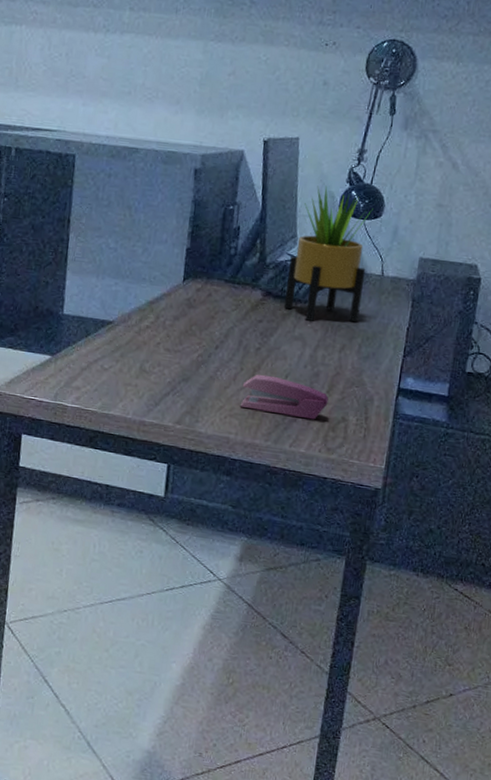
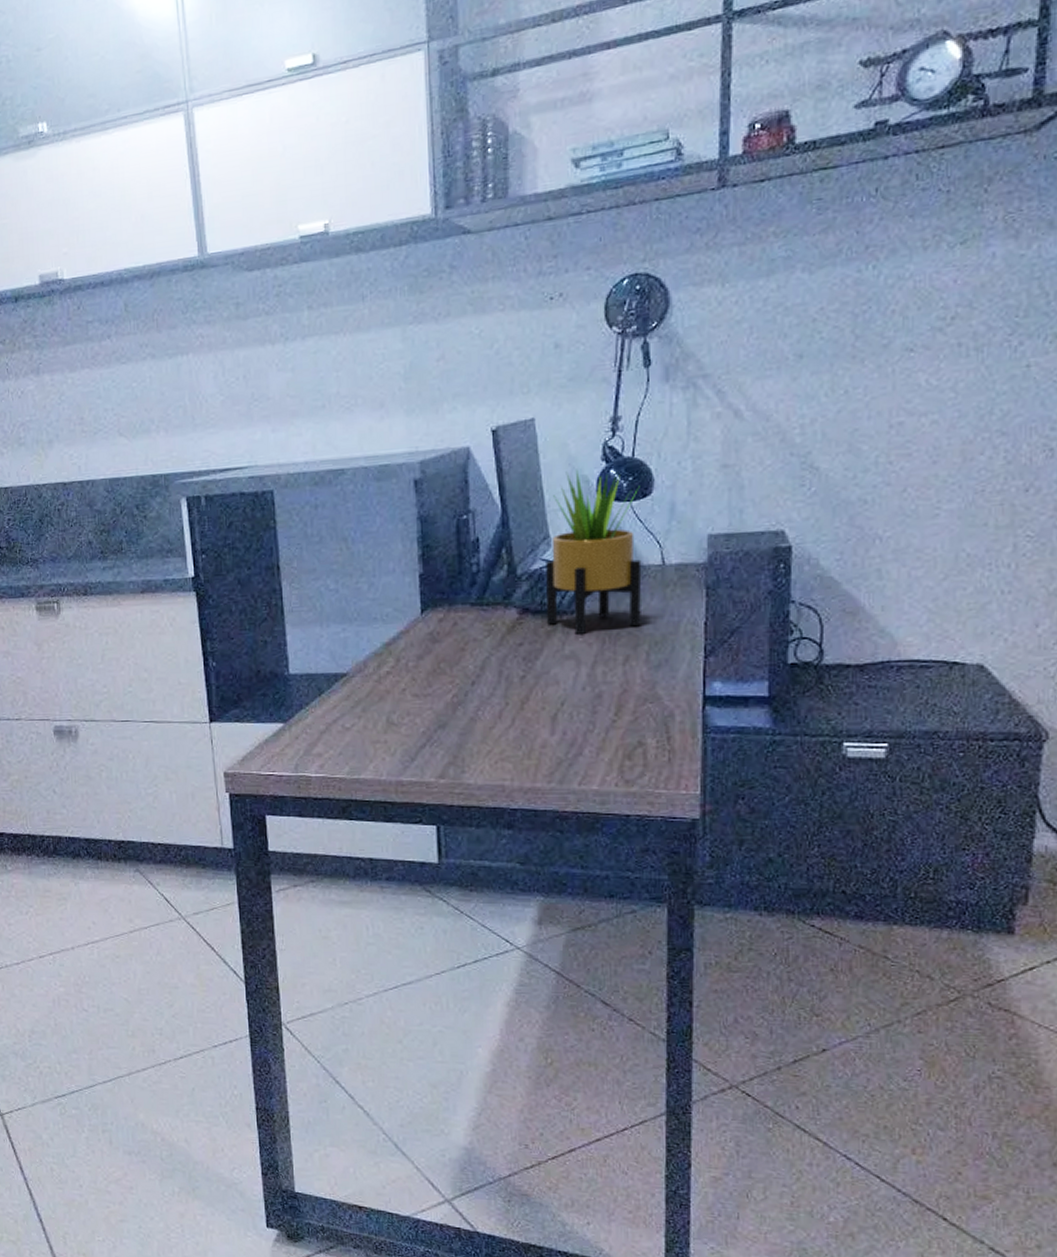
stapler: present [240,373,329,420] -> none [510,705,618,750]

